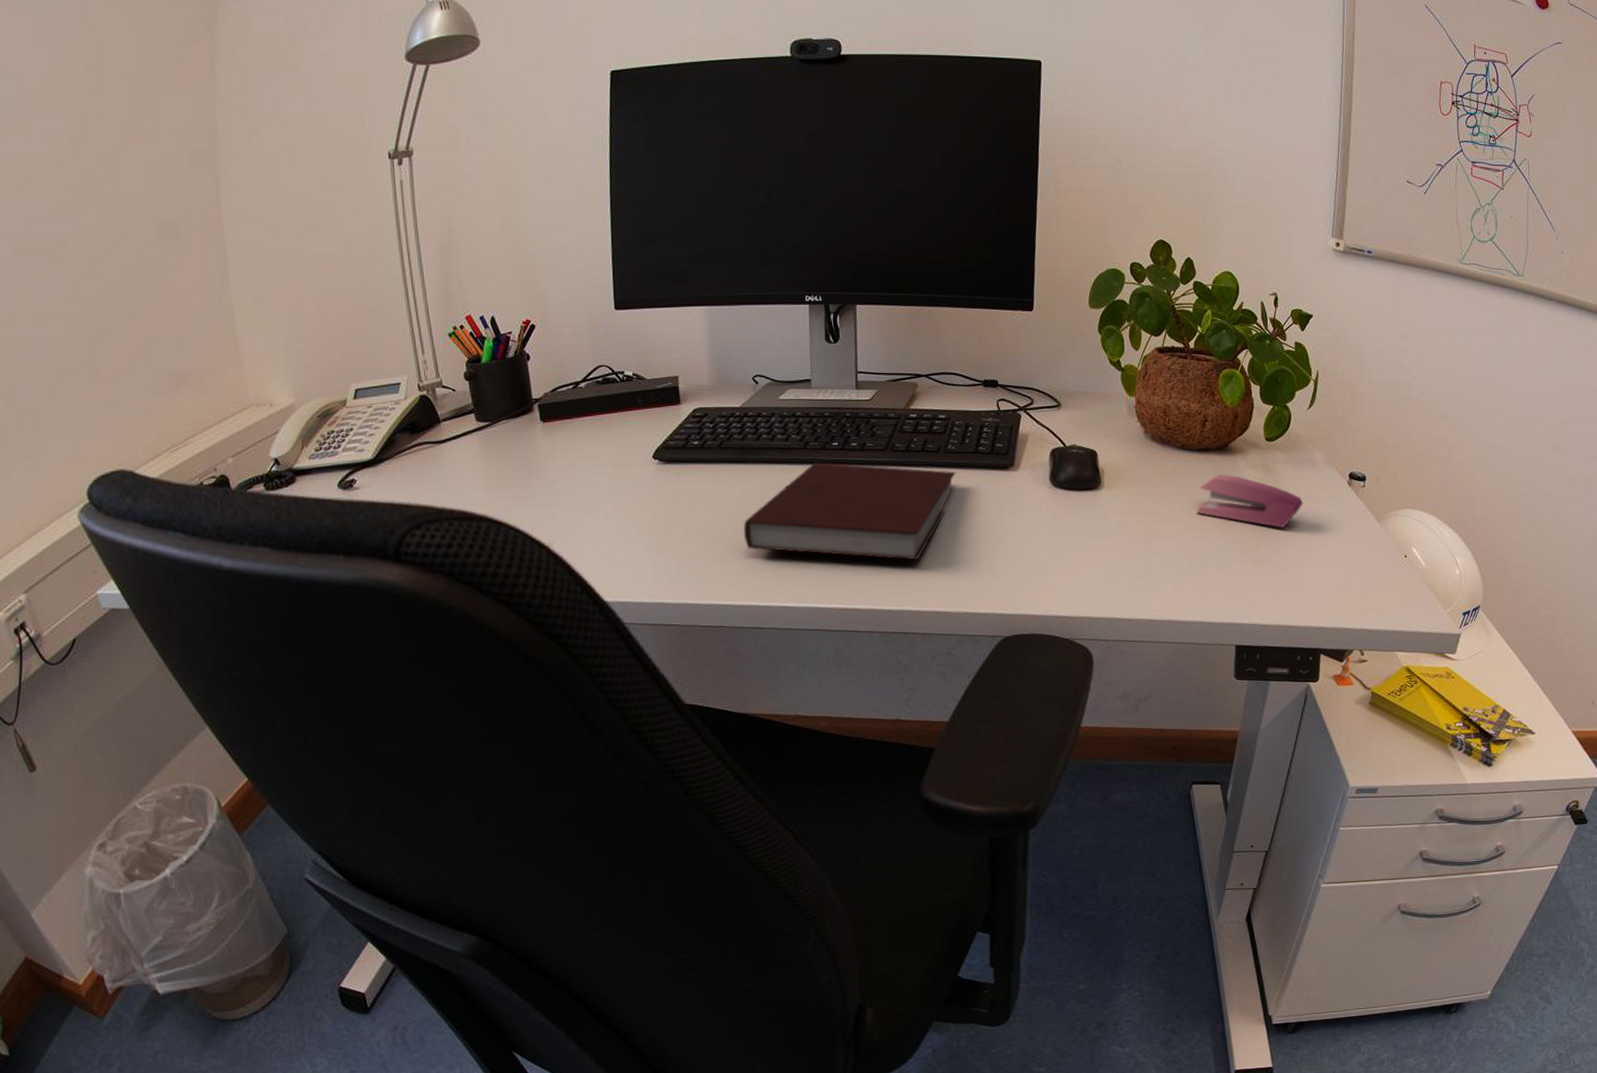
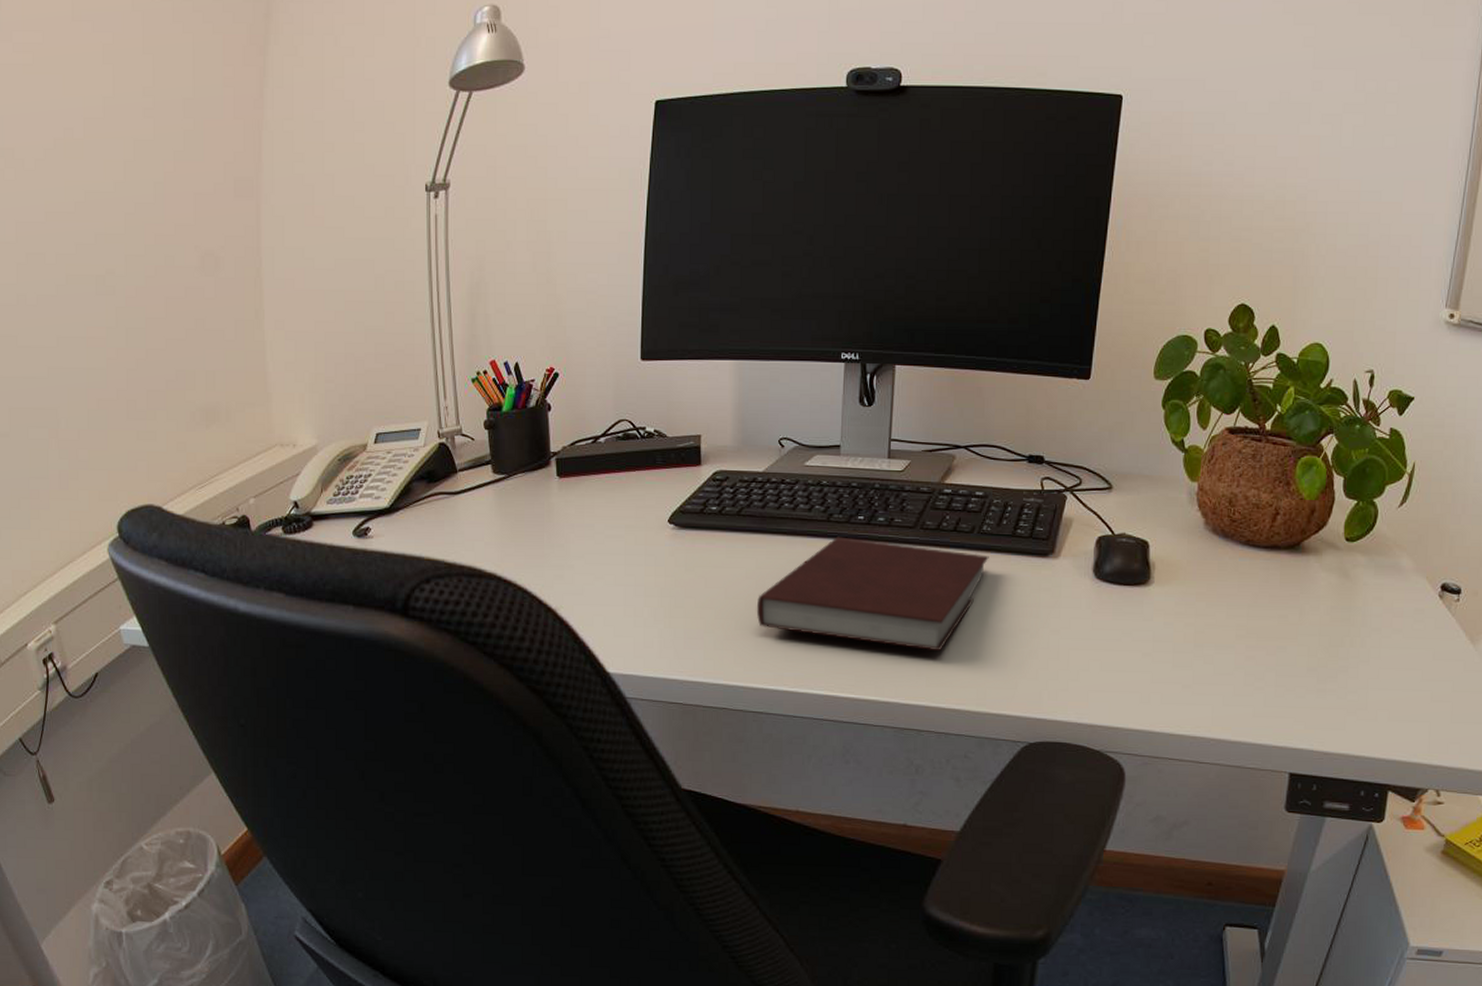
stapler: present [1196,473,1303,528] -> none [1257,576,1384,643]

